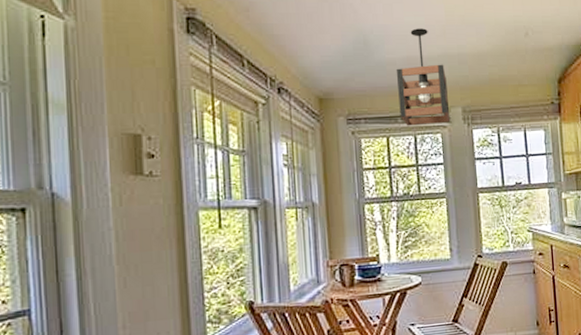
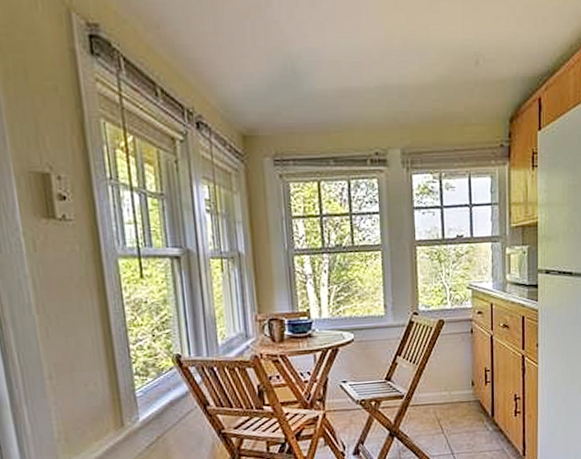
pendant light: present [396,28,451,126] -> none [327,53,388,170]

